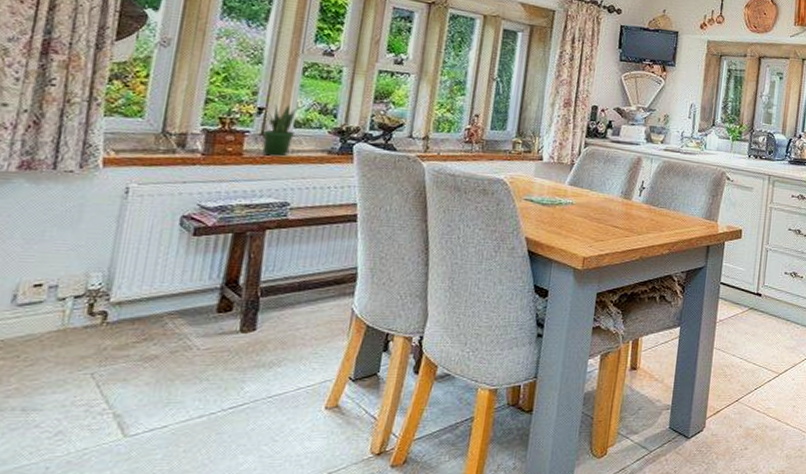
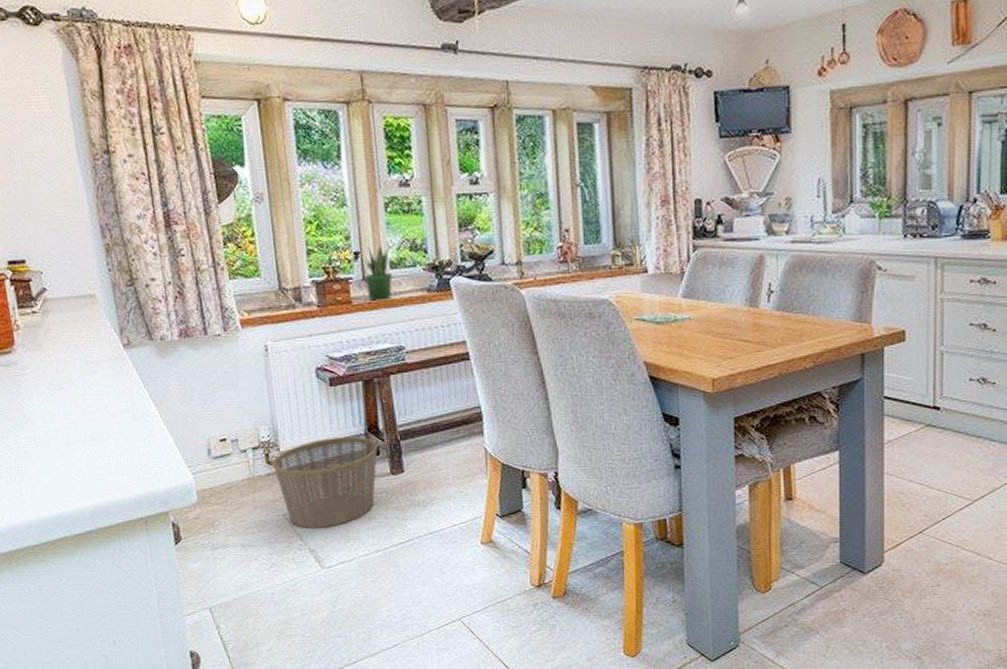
basket: none [93,289,236,389] -> present [269,436,380,528]

